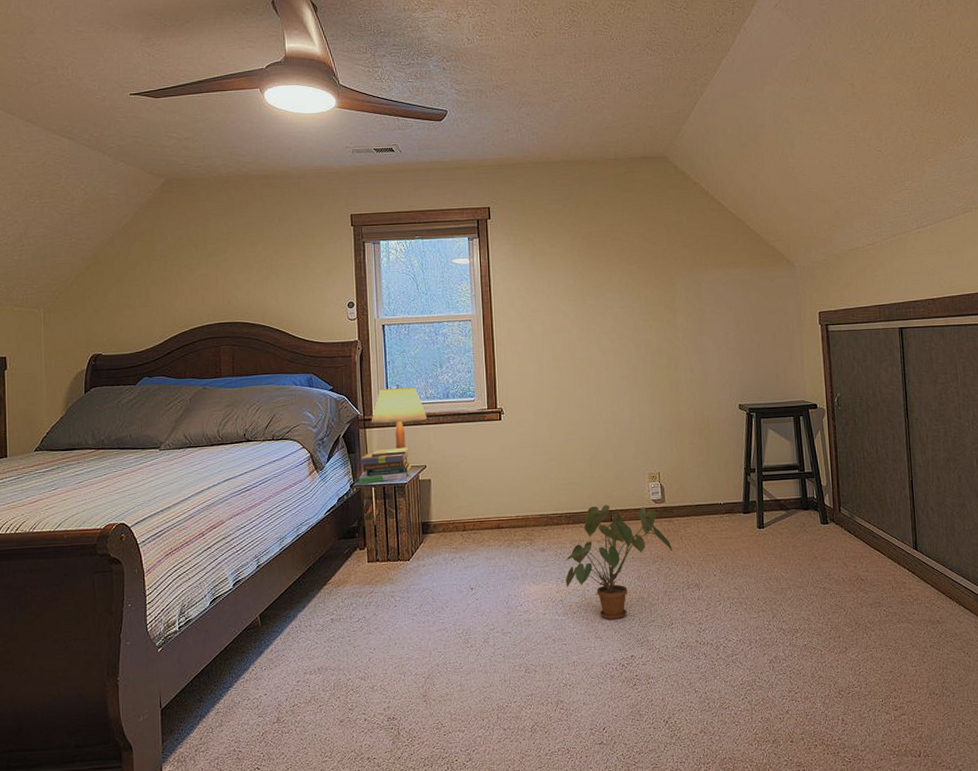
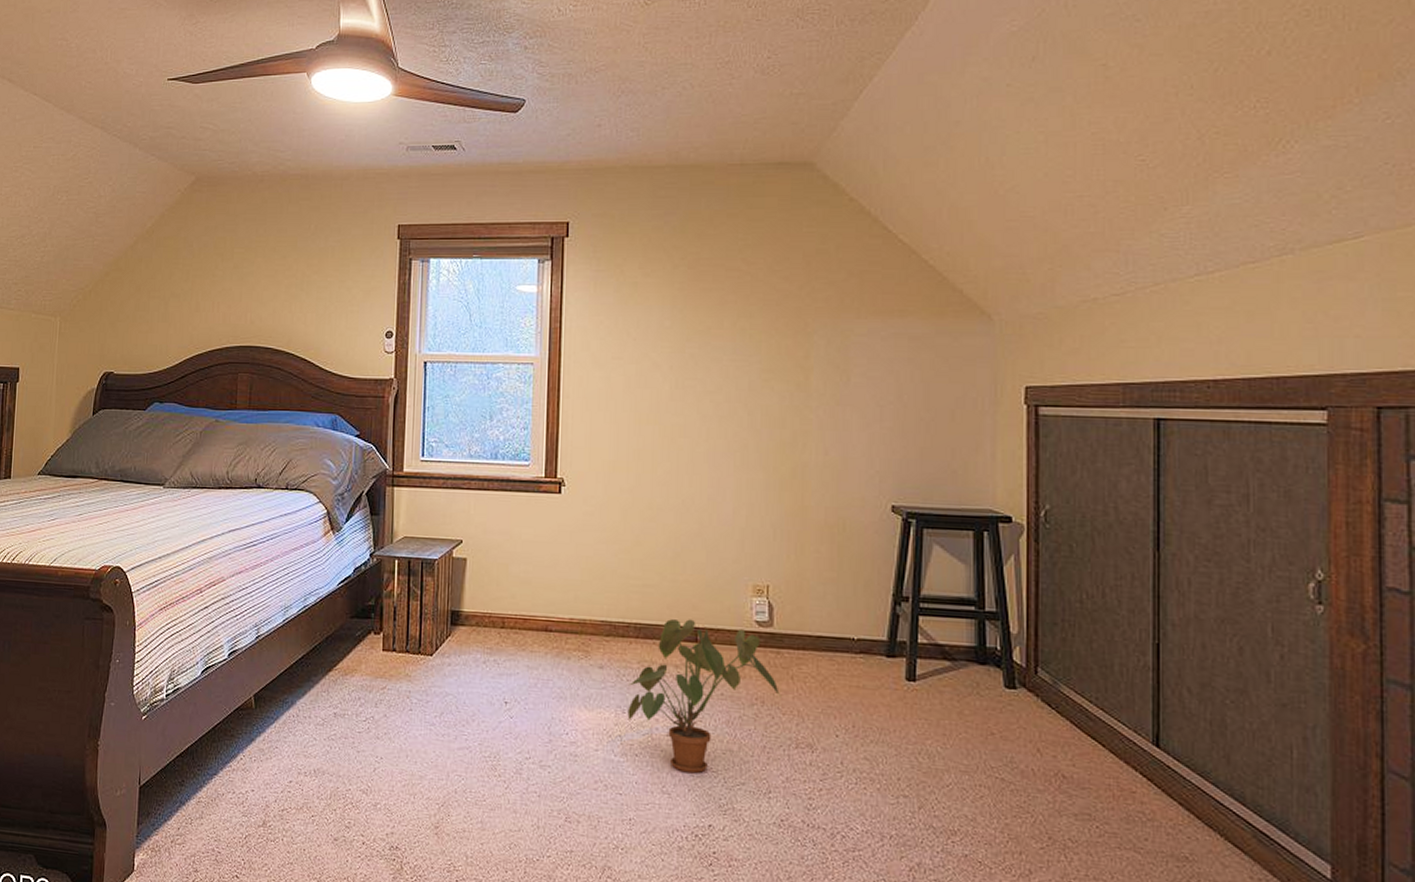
books: present [359,447,412,484] -> none [381,514,445,554]
table lamp: present [371,384,428,464] -> none [400,436,469,535]

